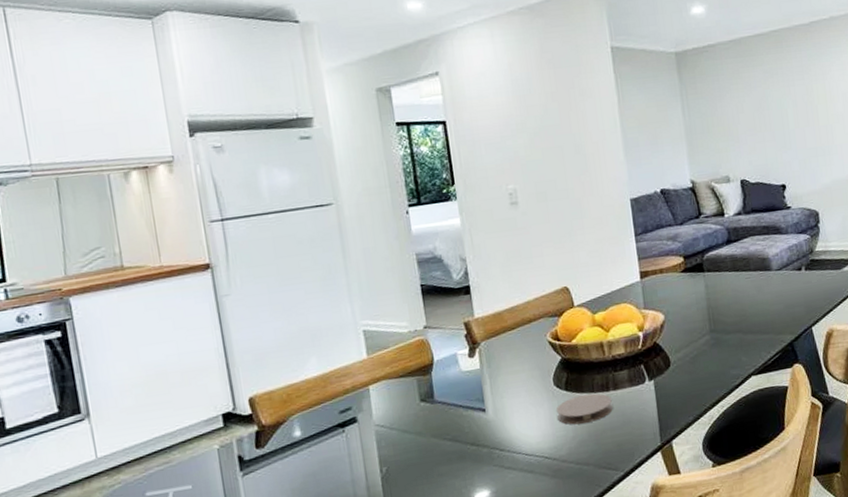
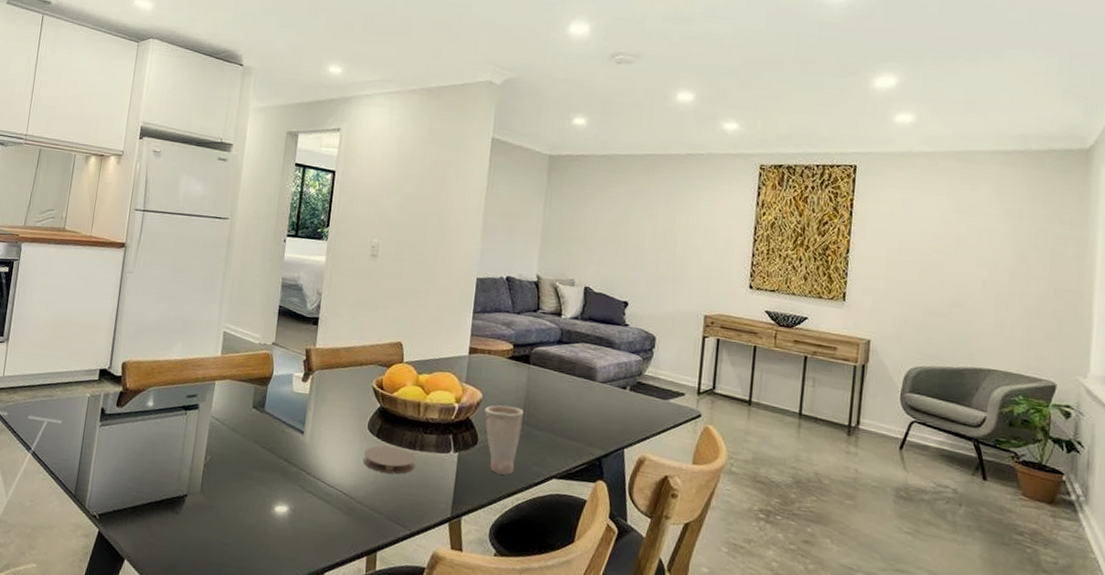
cup: none [670,318,713,389] -> present [485,405,525,475]

